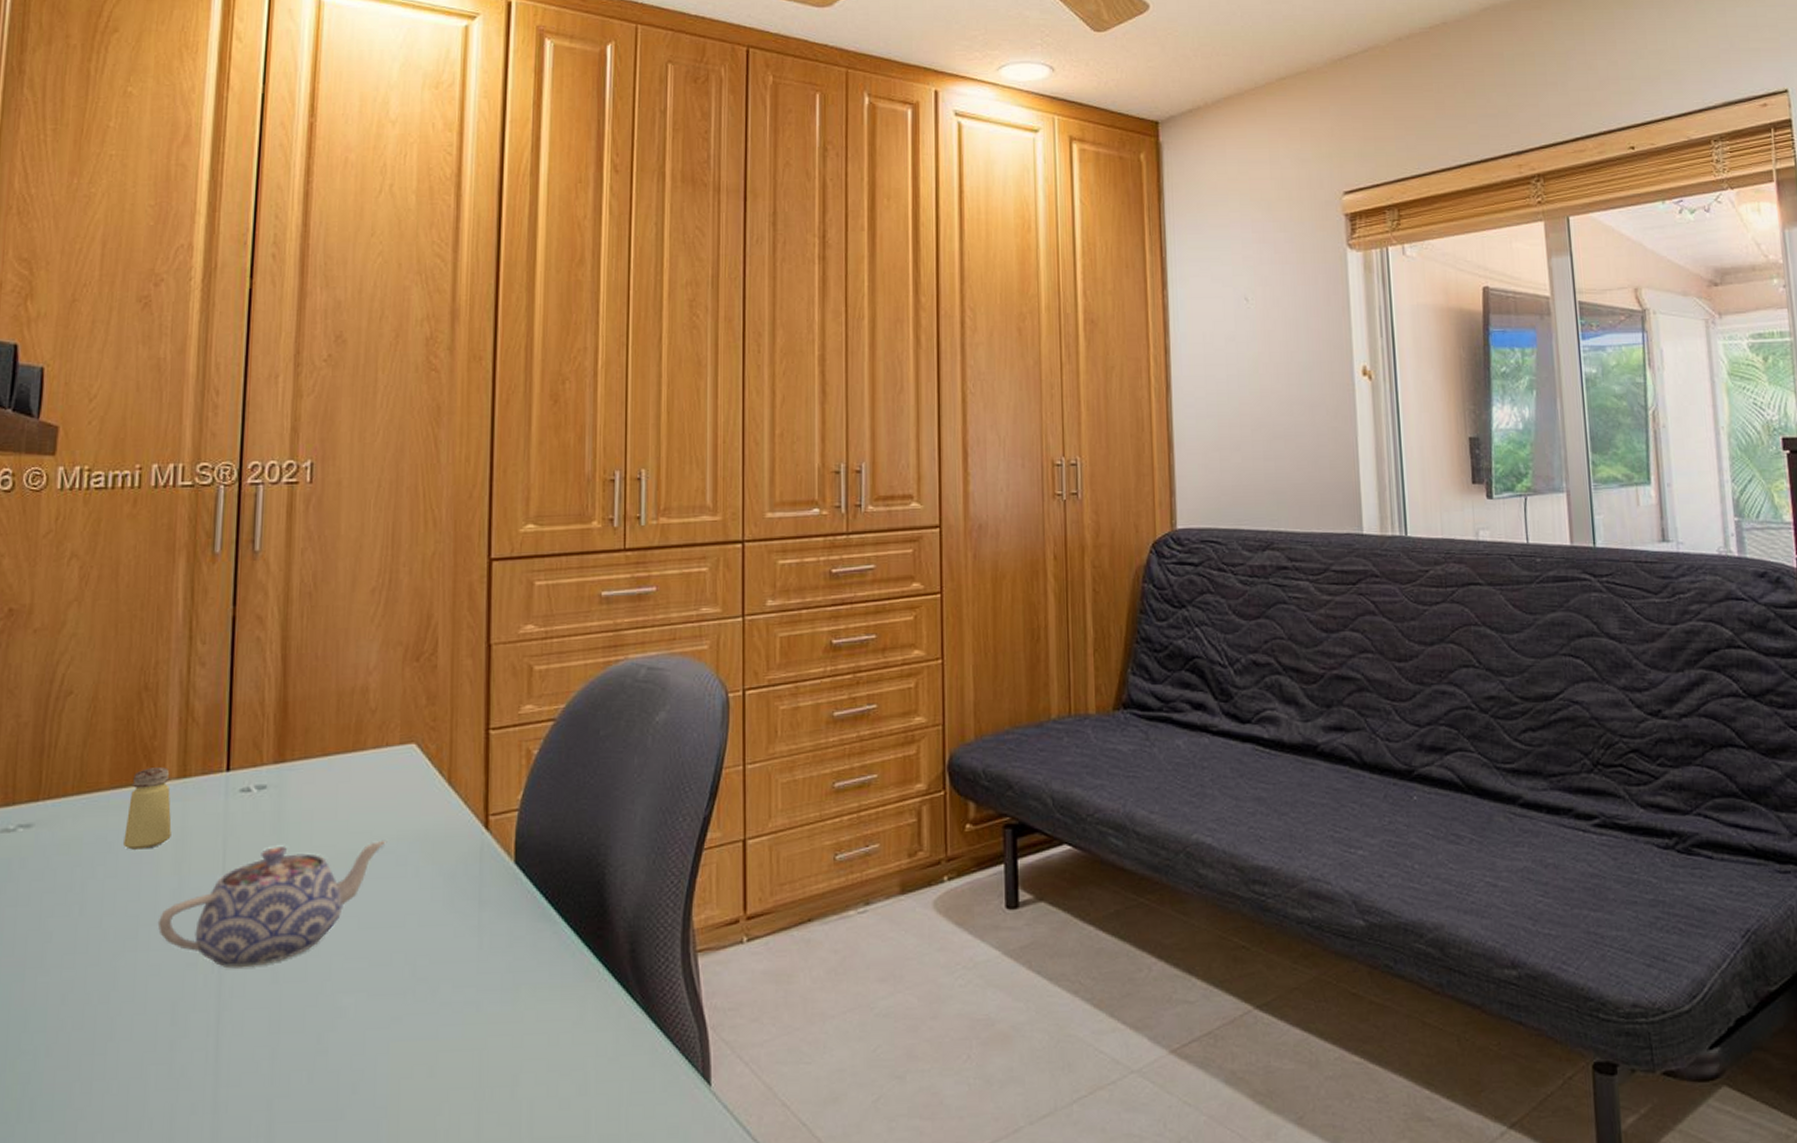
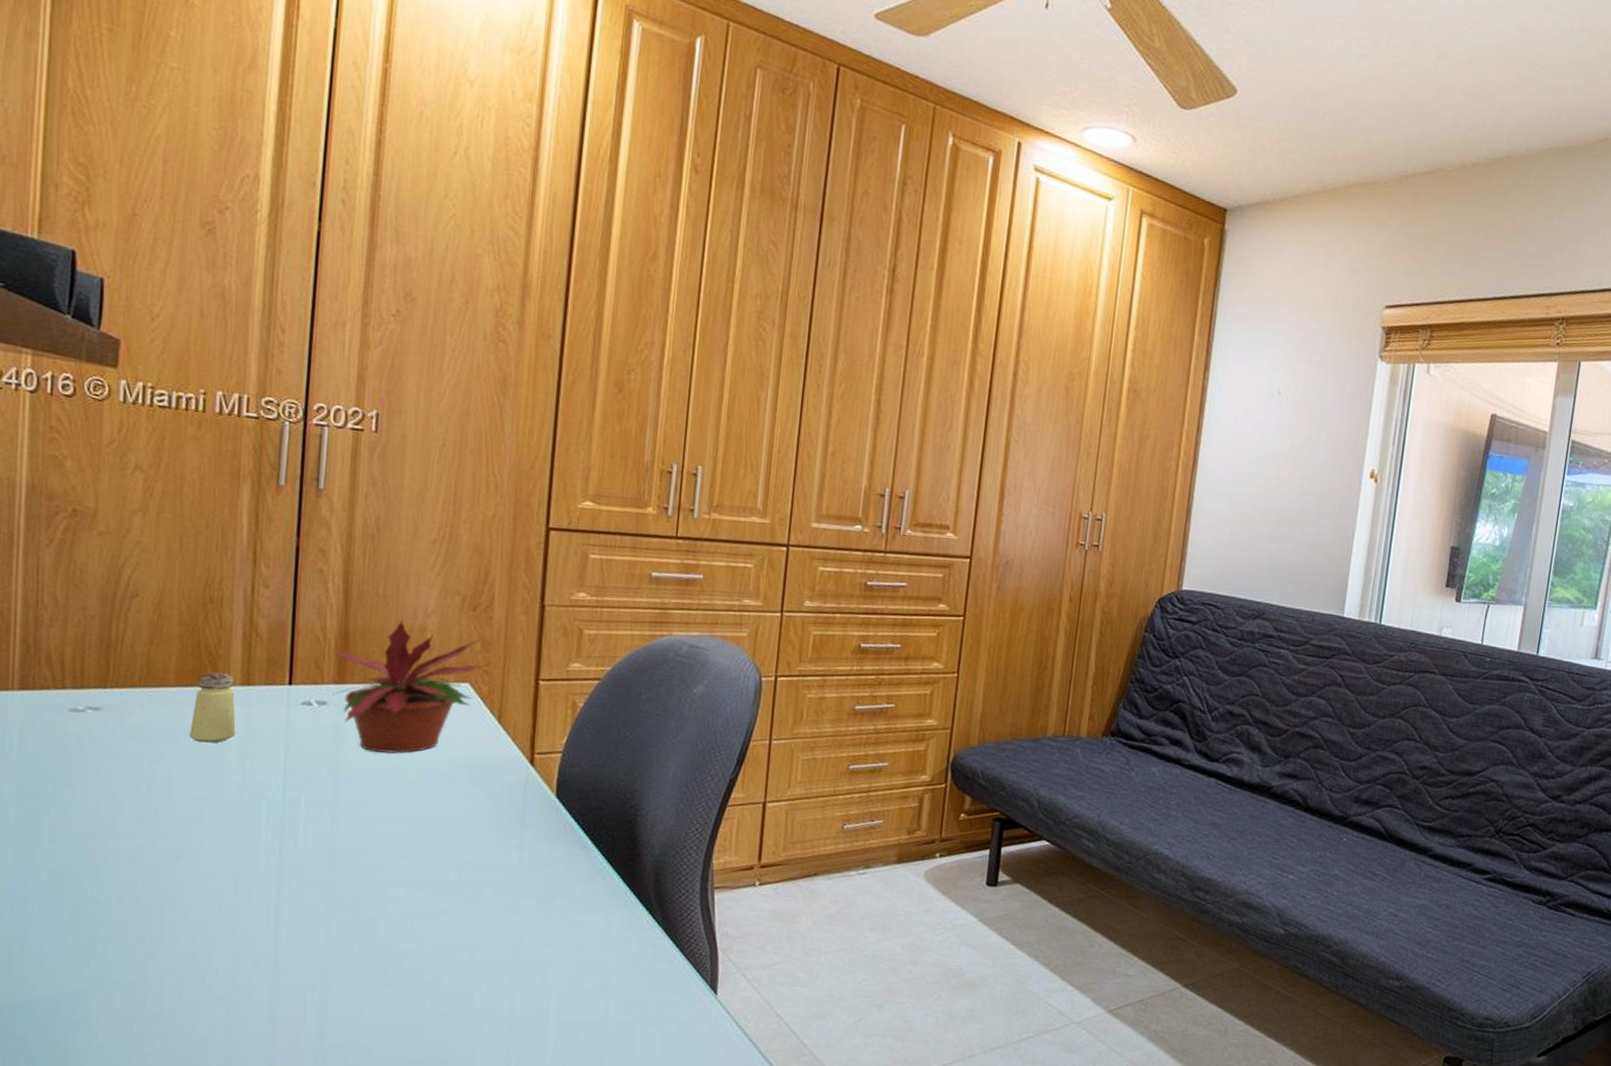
teapot: present [157,839,387,968] -> none [222,756,439,854]
potted plant: none [263,681,433,837] -> present [324,619,486,754]

